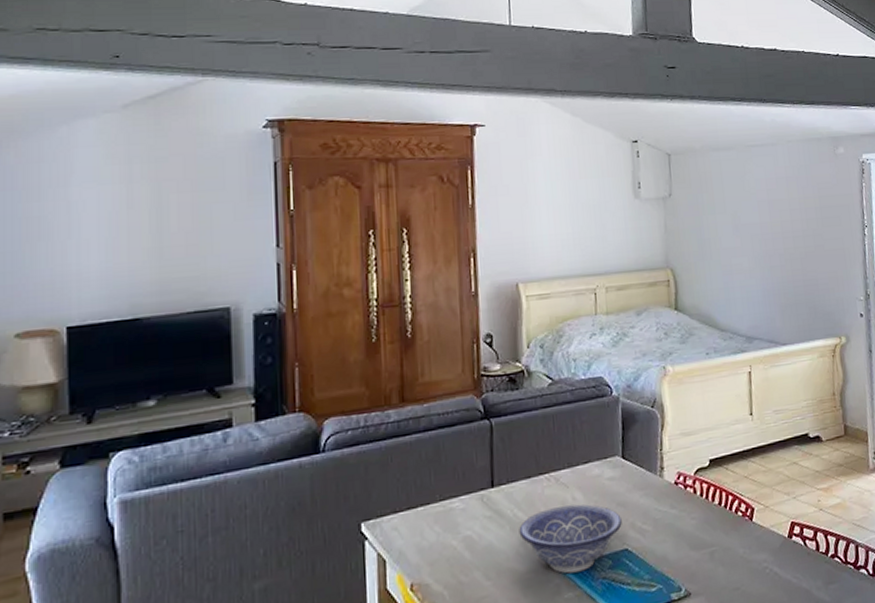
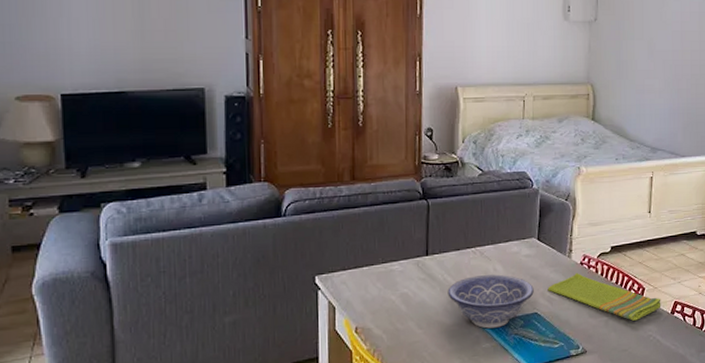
dish towel: none [638,495,776,551] -> present [547,273,661,321]

